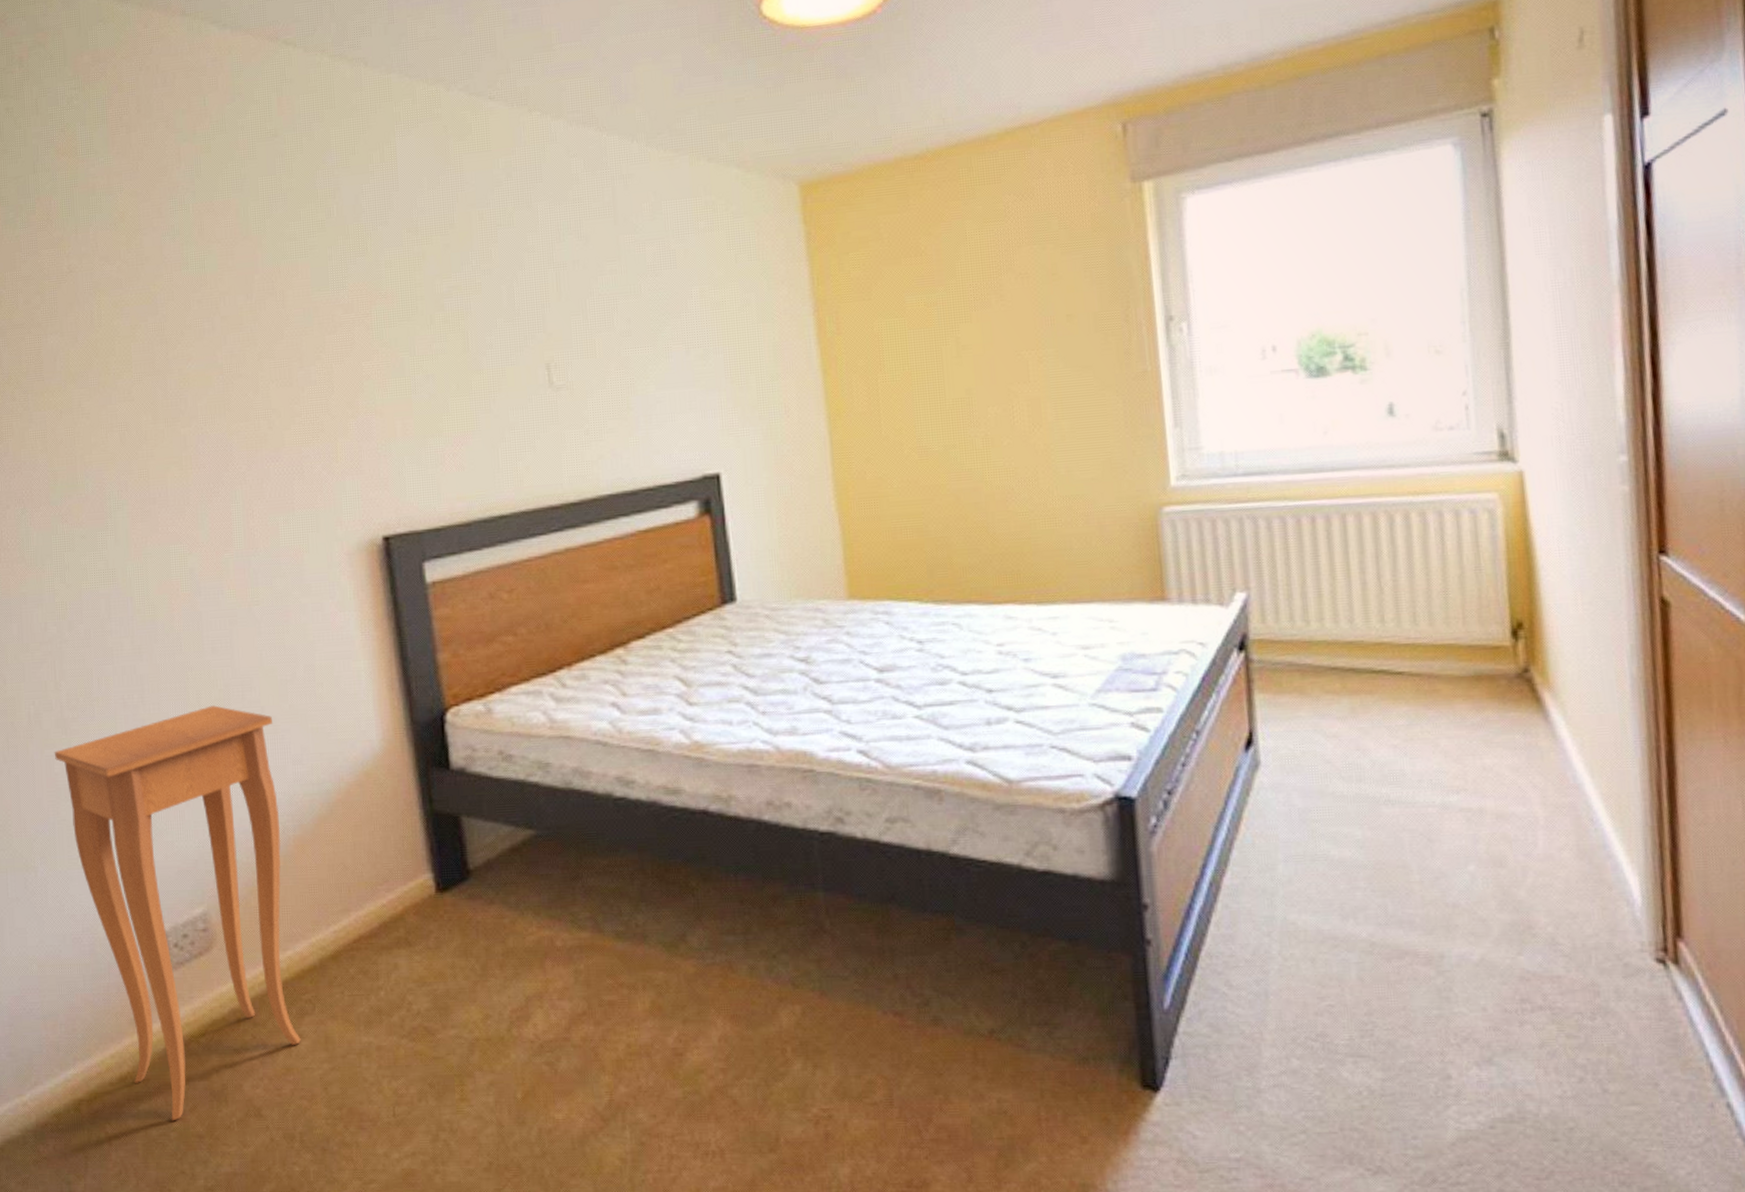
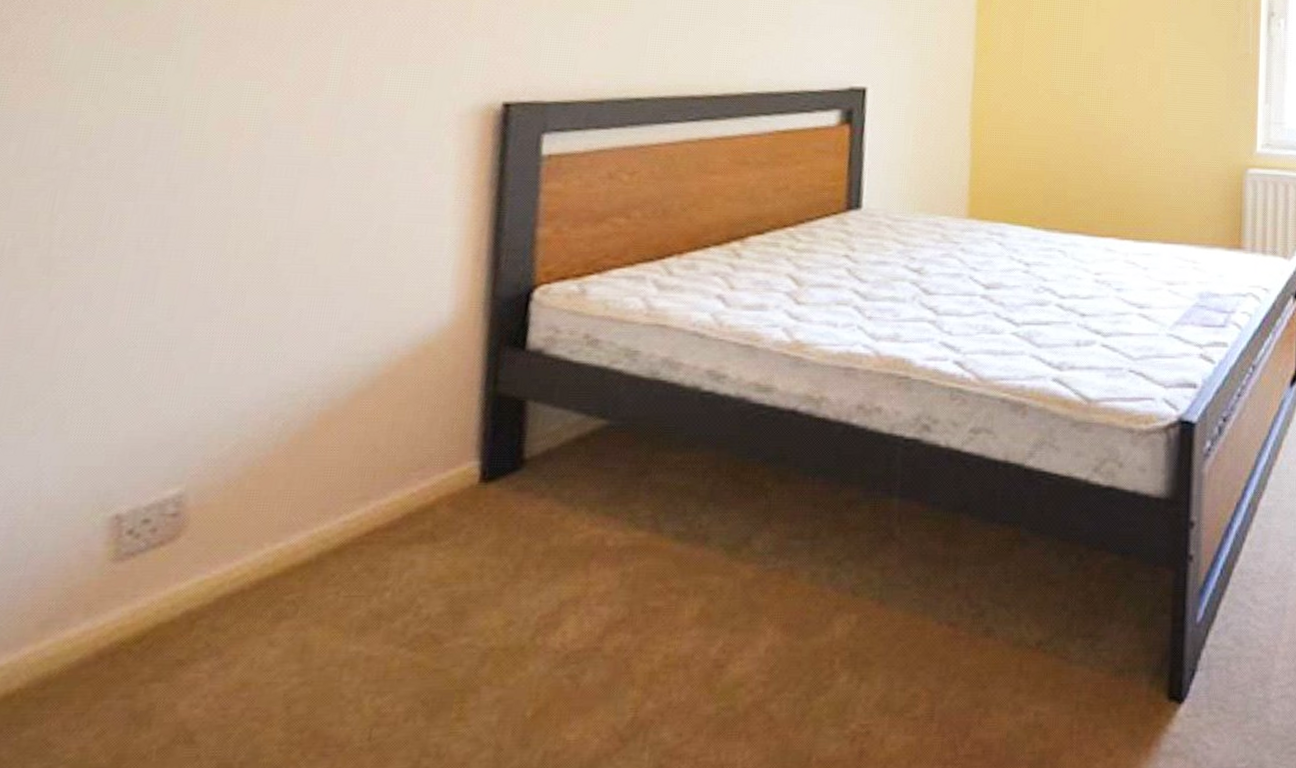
side table: present [54,705,301,1120] -> none [22,258,325,750]

